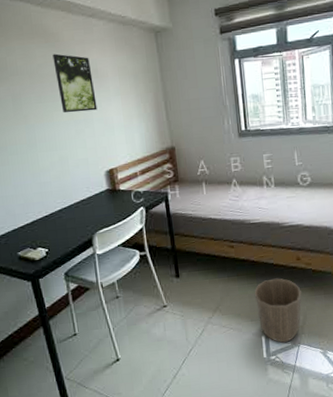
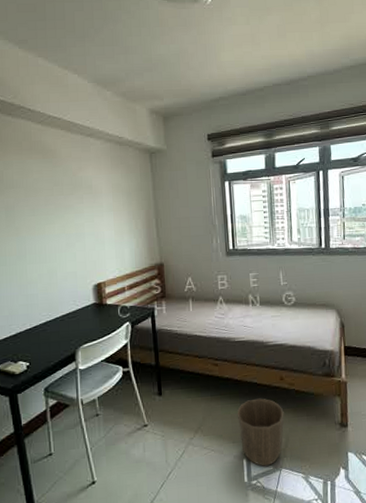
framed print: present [52,53,97,113] -> none [49,169,89,227]

